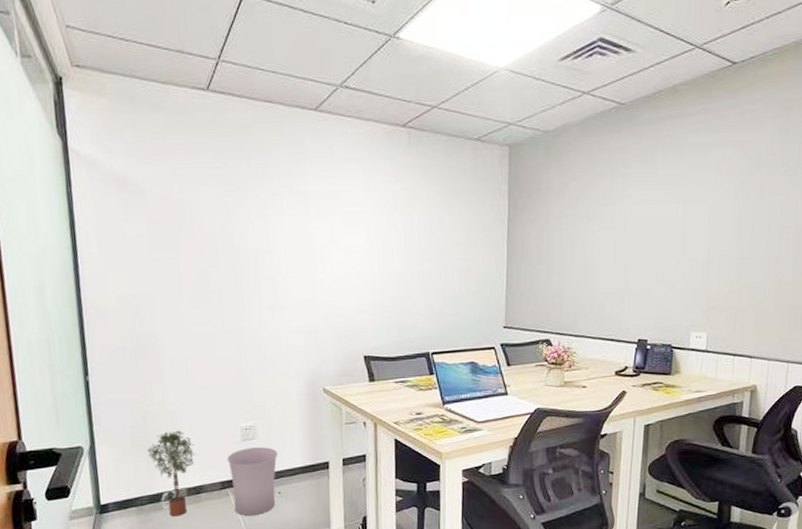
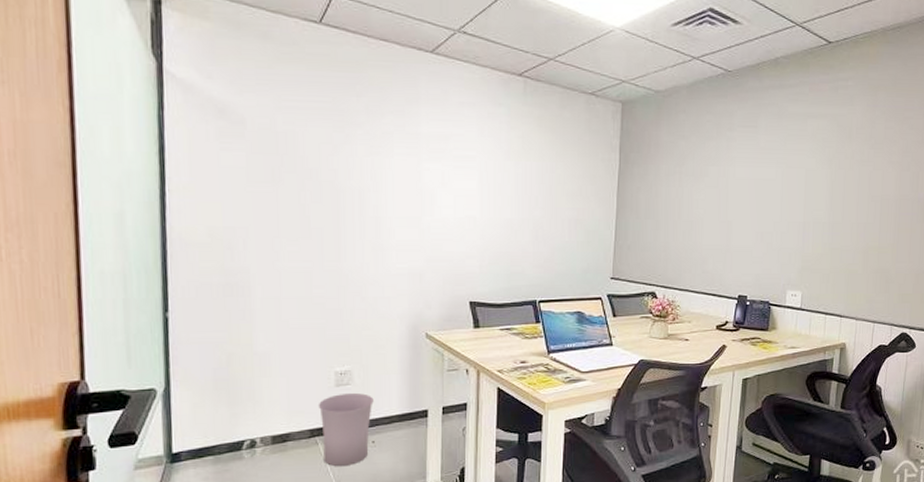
potted tree: present [147,430,197,517] -> none [230,373,286,467]

